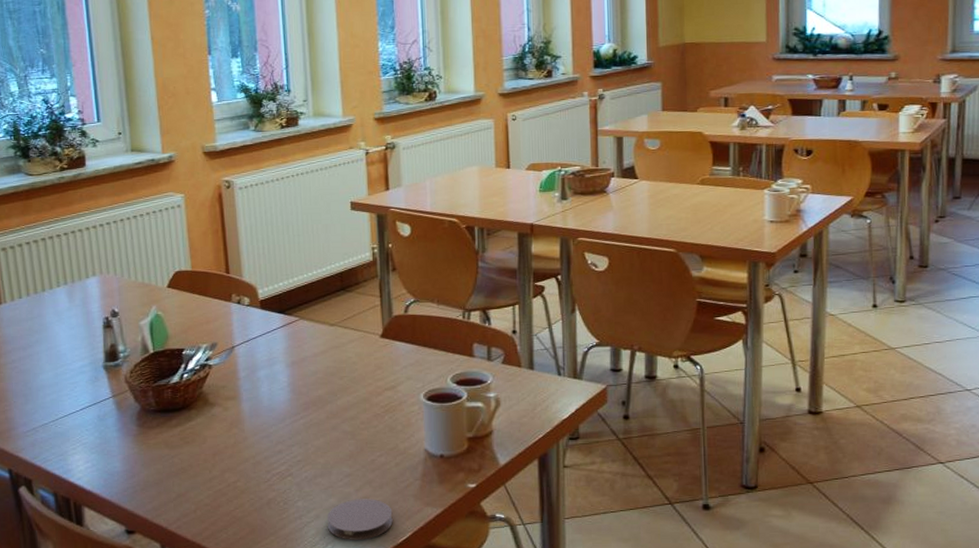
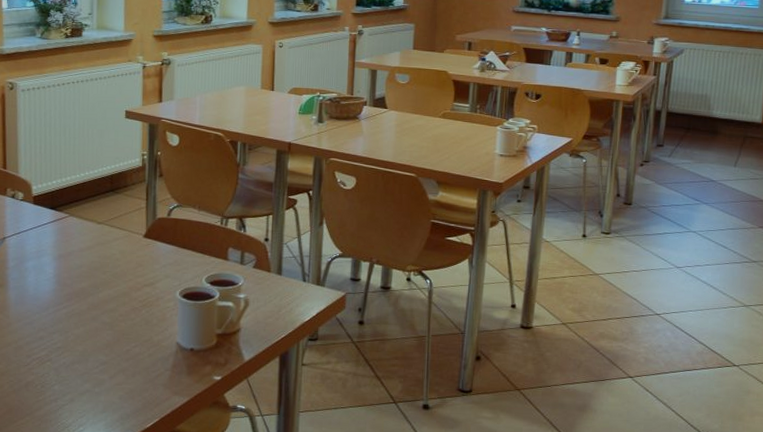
coaster: present [328,499,393,540] -> none [81,385,143,424]

